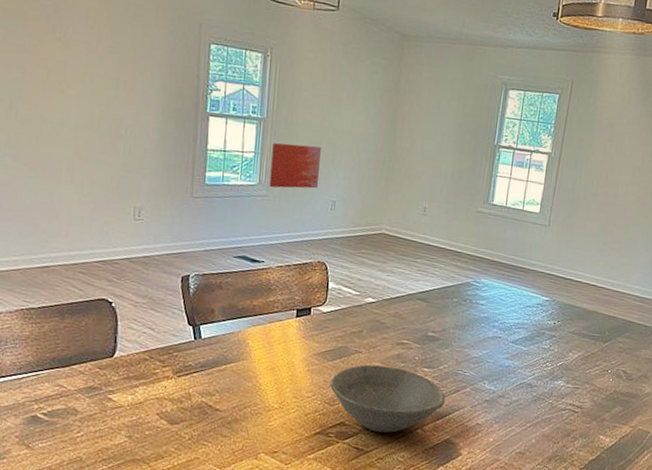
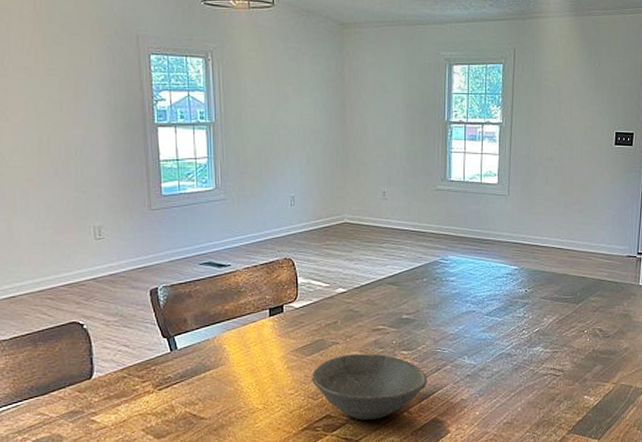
wall art: present [269,143,321,189] -> none [225,143,276,191]

